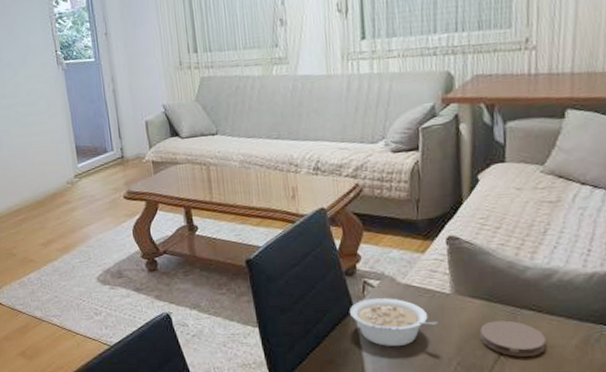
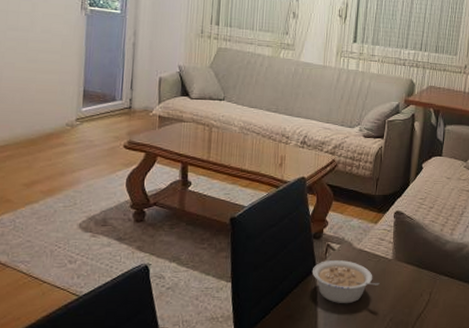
coaster: present [480,320,547,357] -> none [409,284,454,314]

